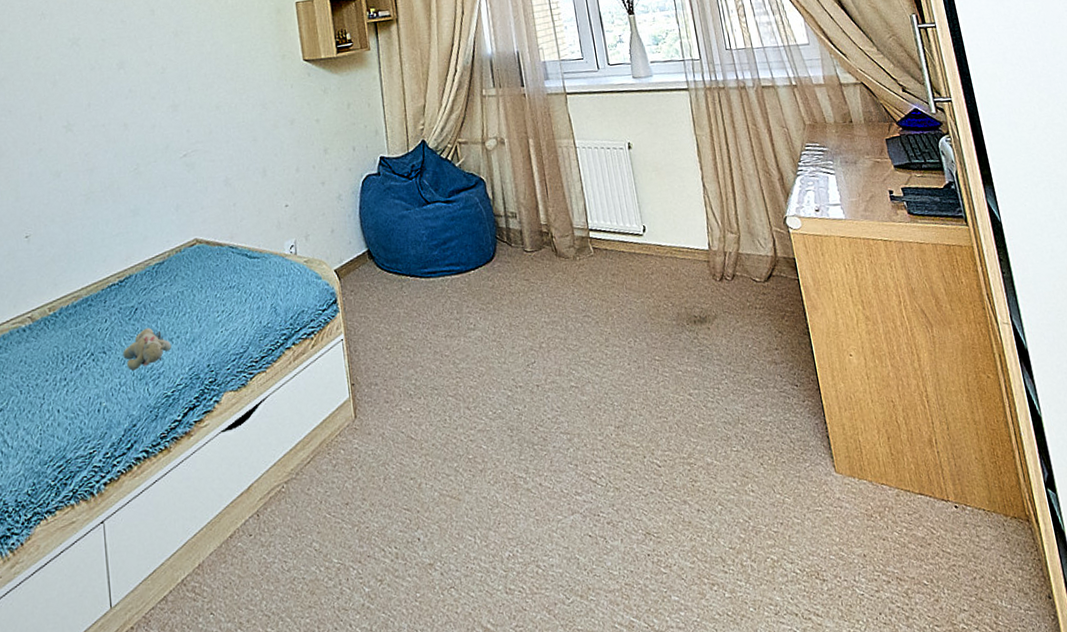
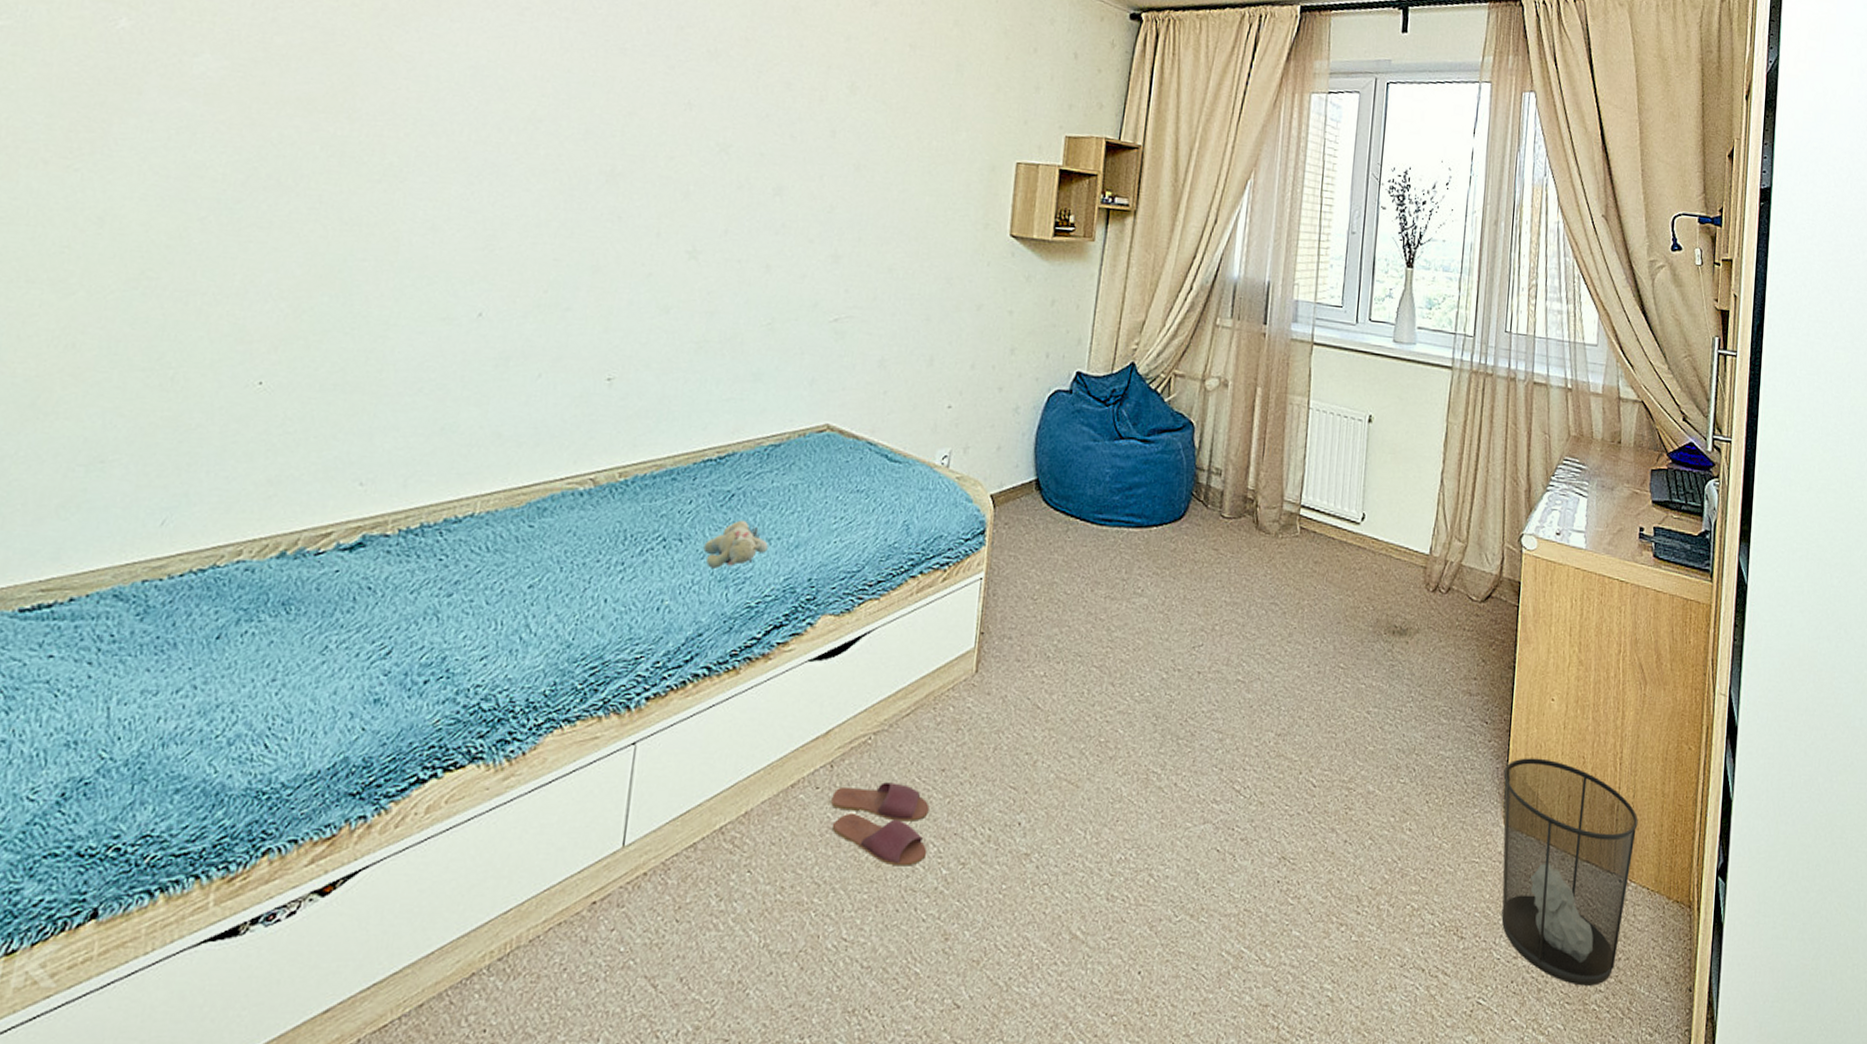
slippers: none [263,520,349,591] -> present [831,782,929,866]
waste bin: none [823,408,972,608] -> present [1501,758,1638,986]

